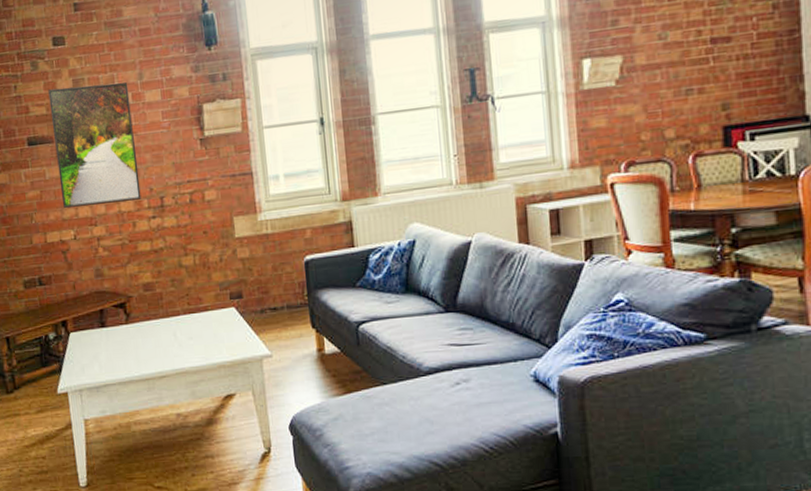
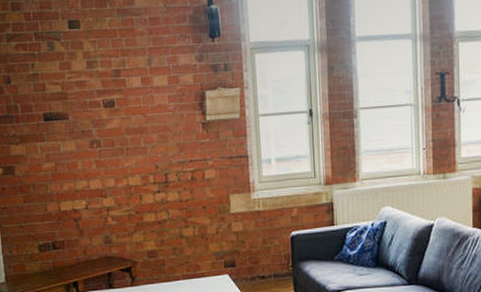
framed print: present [48,82,142,208] -> none [63,66,148,180]

